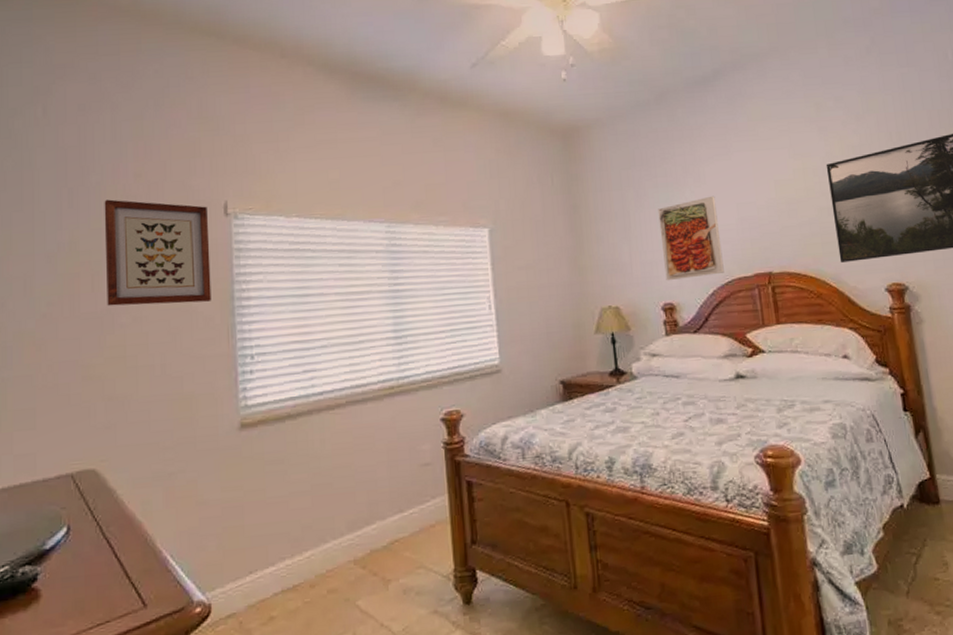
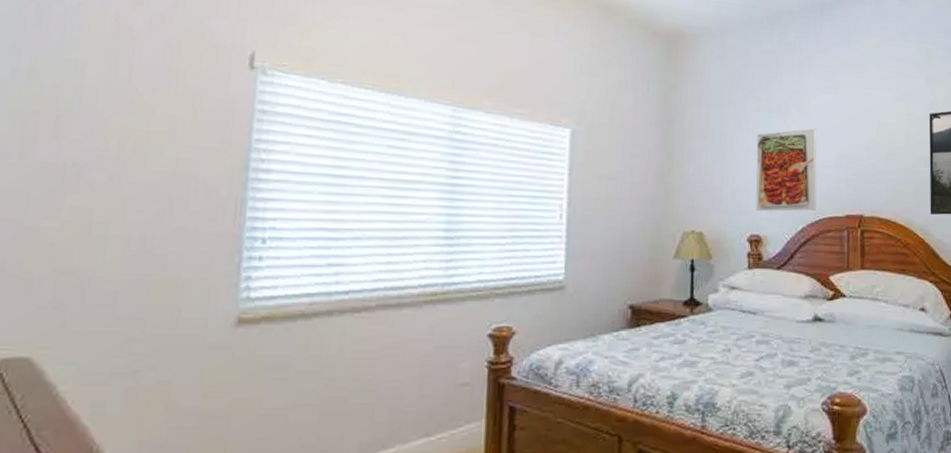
wall art: present [104,199,212,306] -> none [74,25,227,168]

